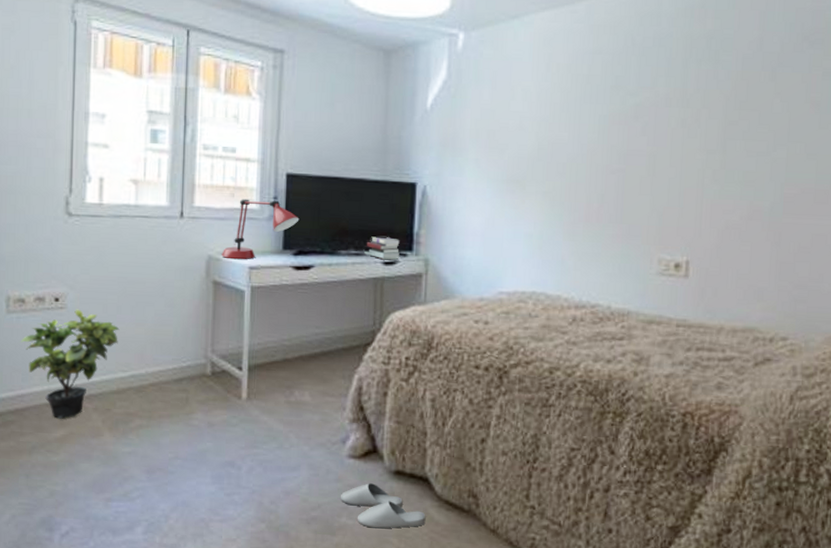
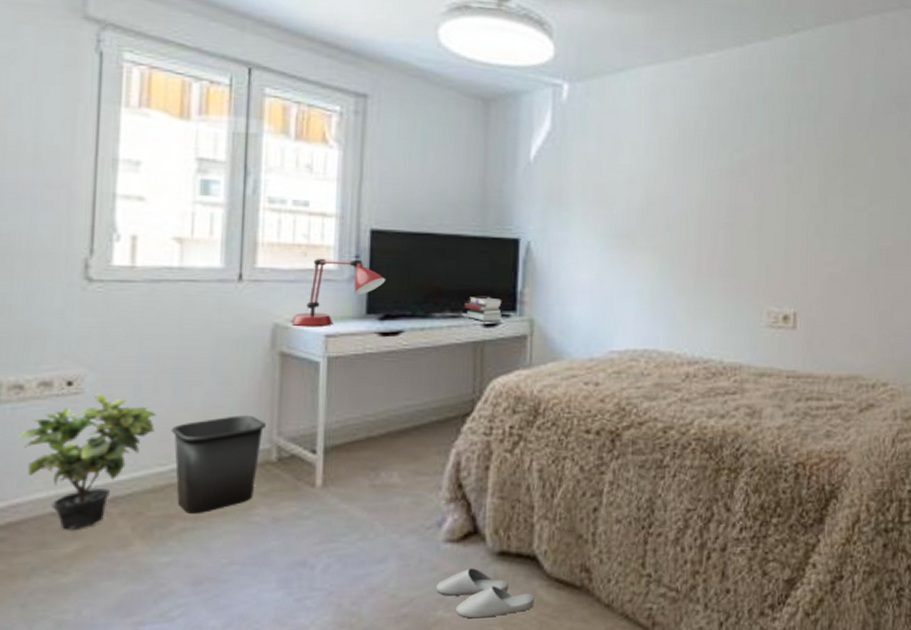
waste bin: none [130,333,203,414] -> present [170,415,267,513]

